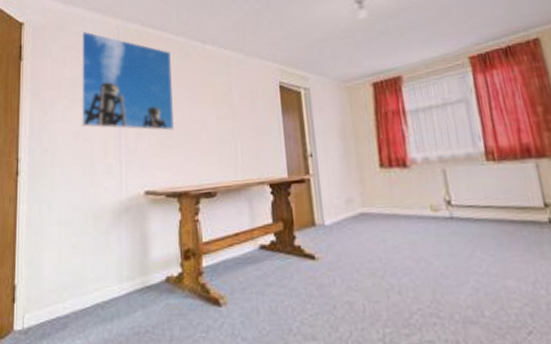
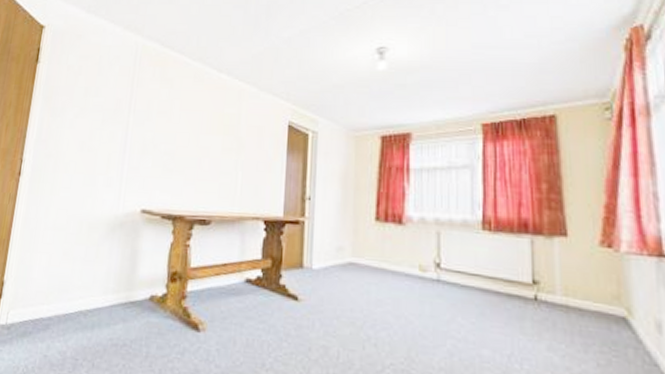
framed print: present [81,31,174,131] -> none [88,42,185,154]

